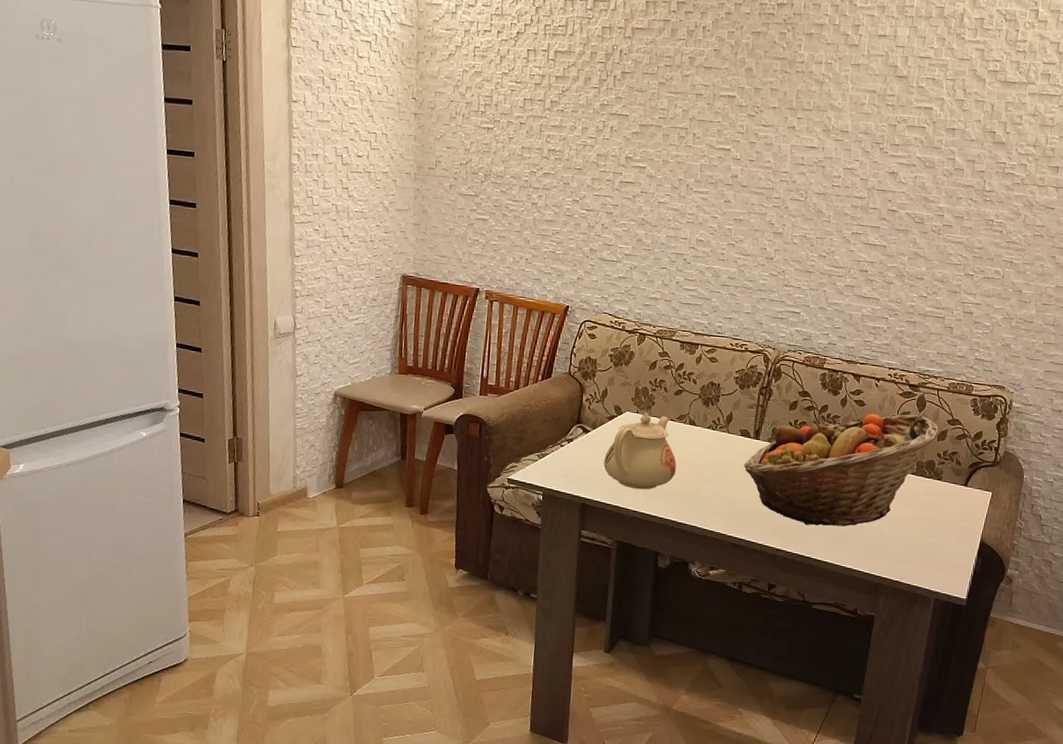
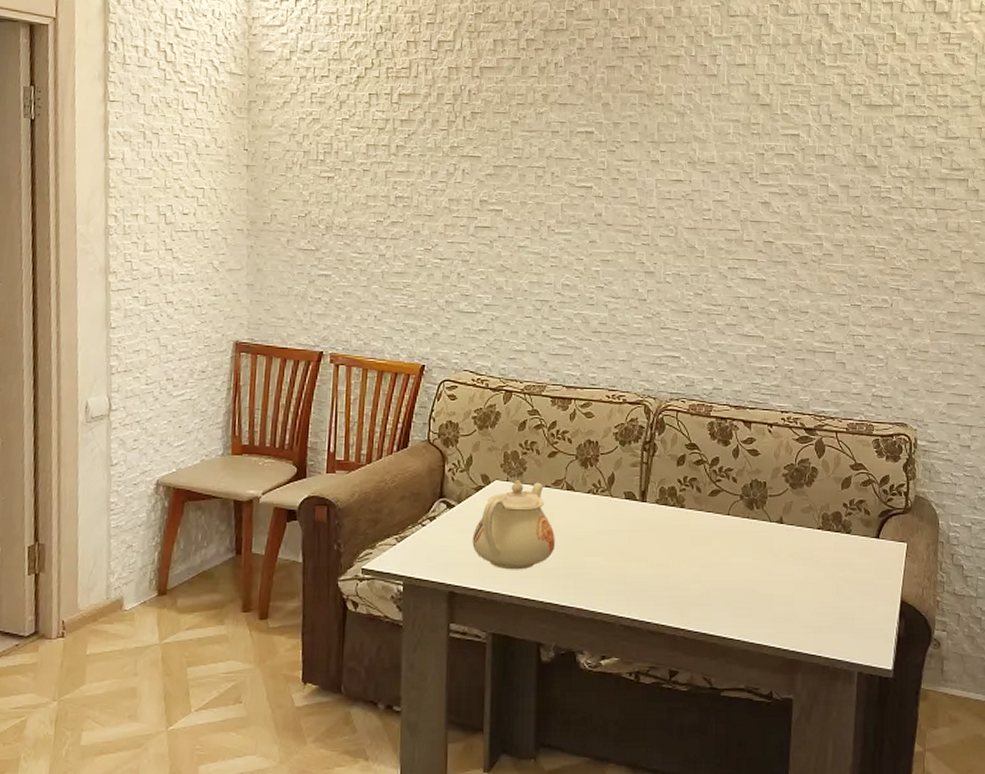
fruit basket: present [743,413,939,527] -> none [631,461,841,597]

